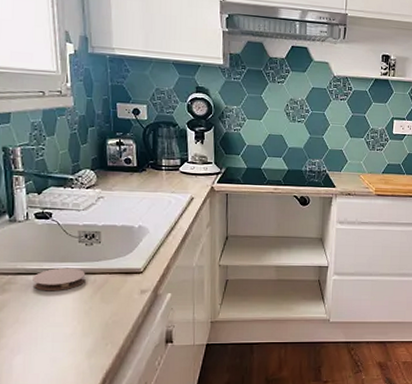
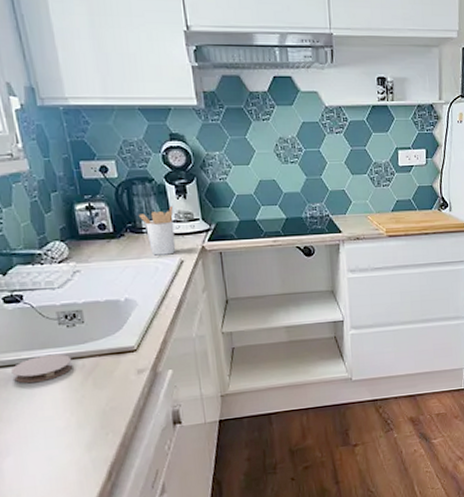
utensil holder: none [160,148,191,191] -> present [138,205,176,256]

